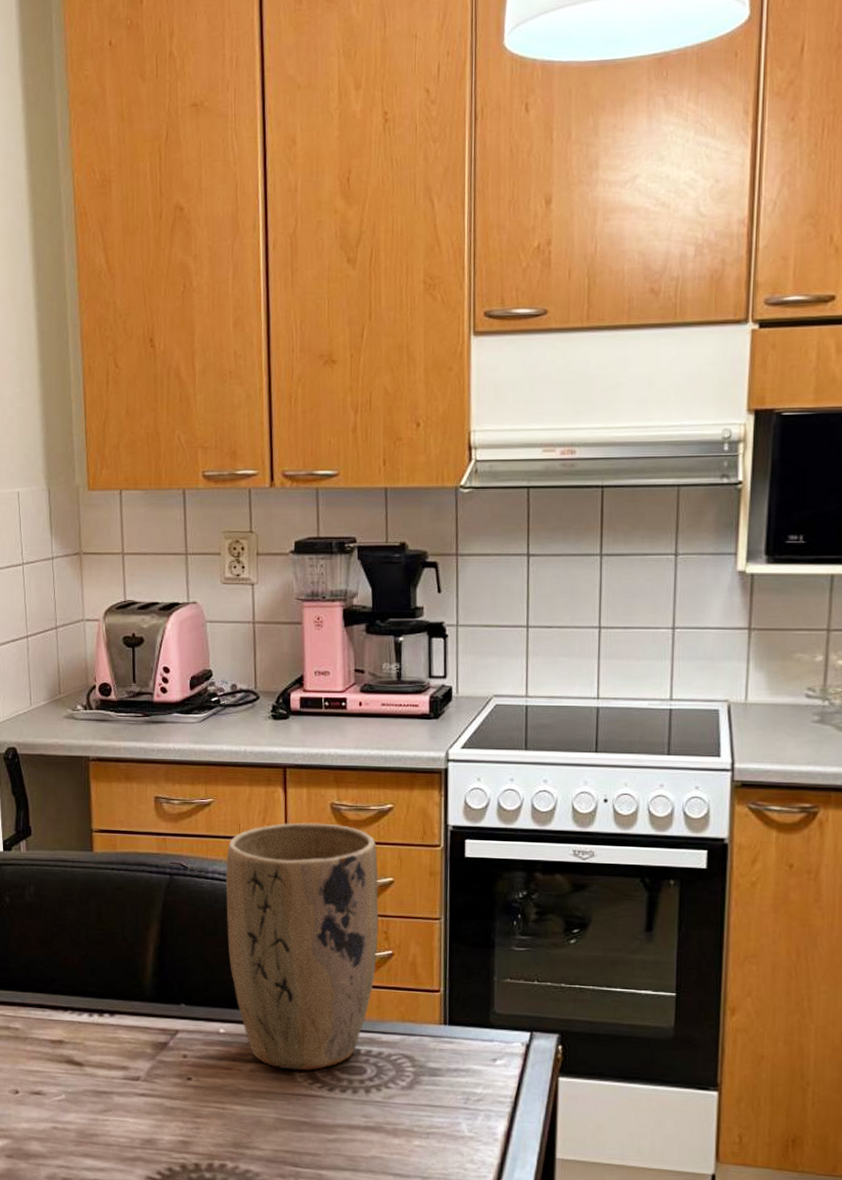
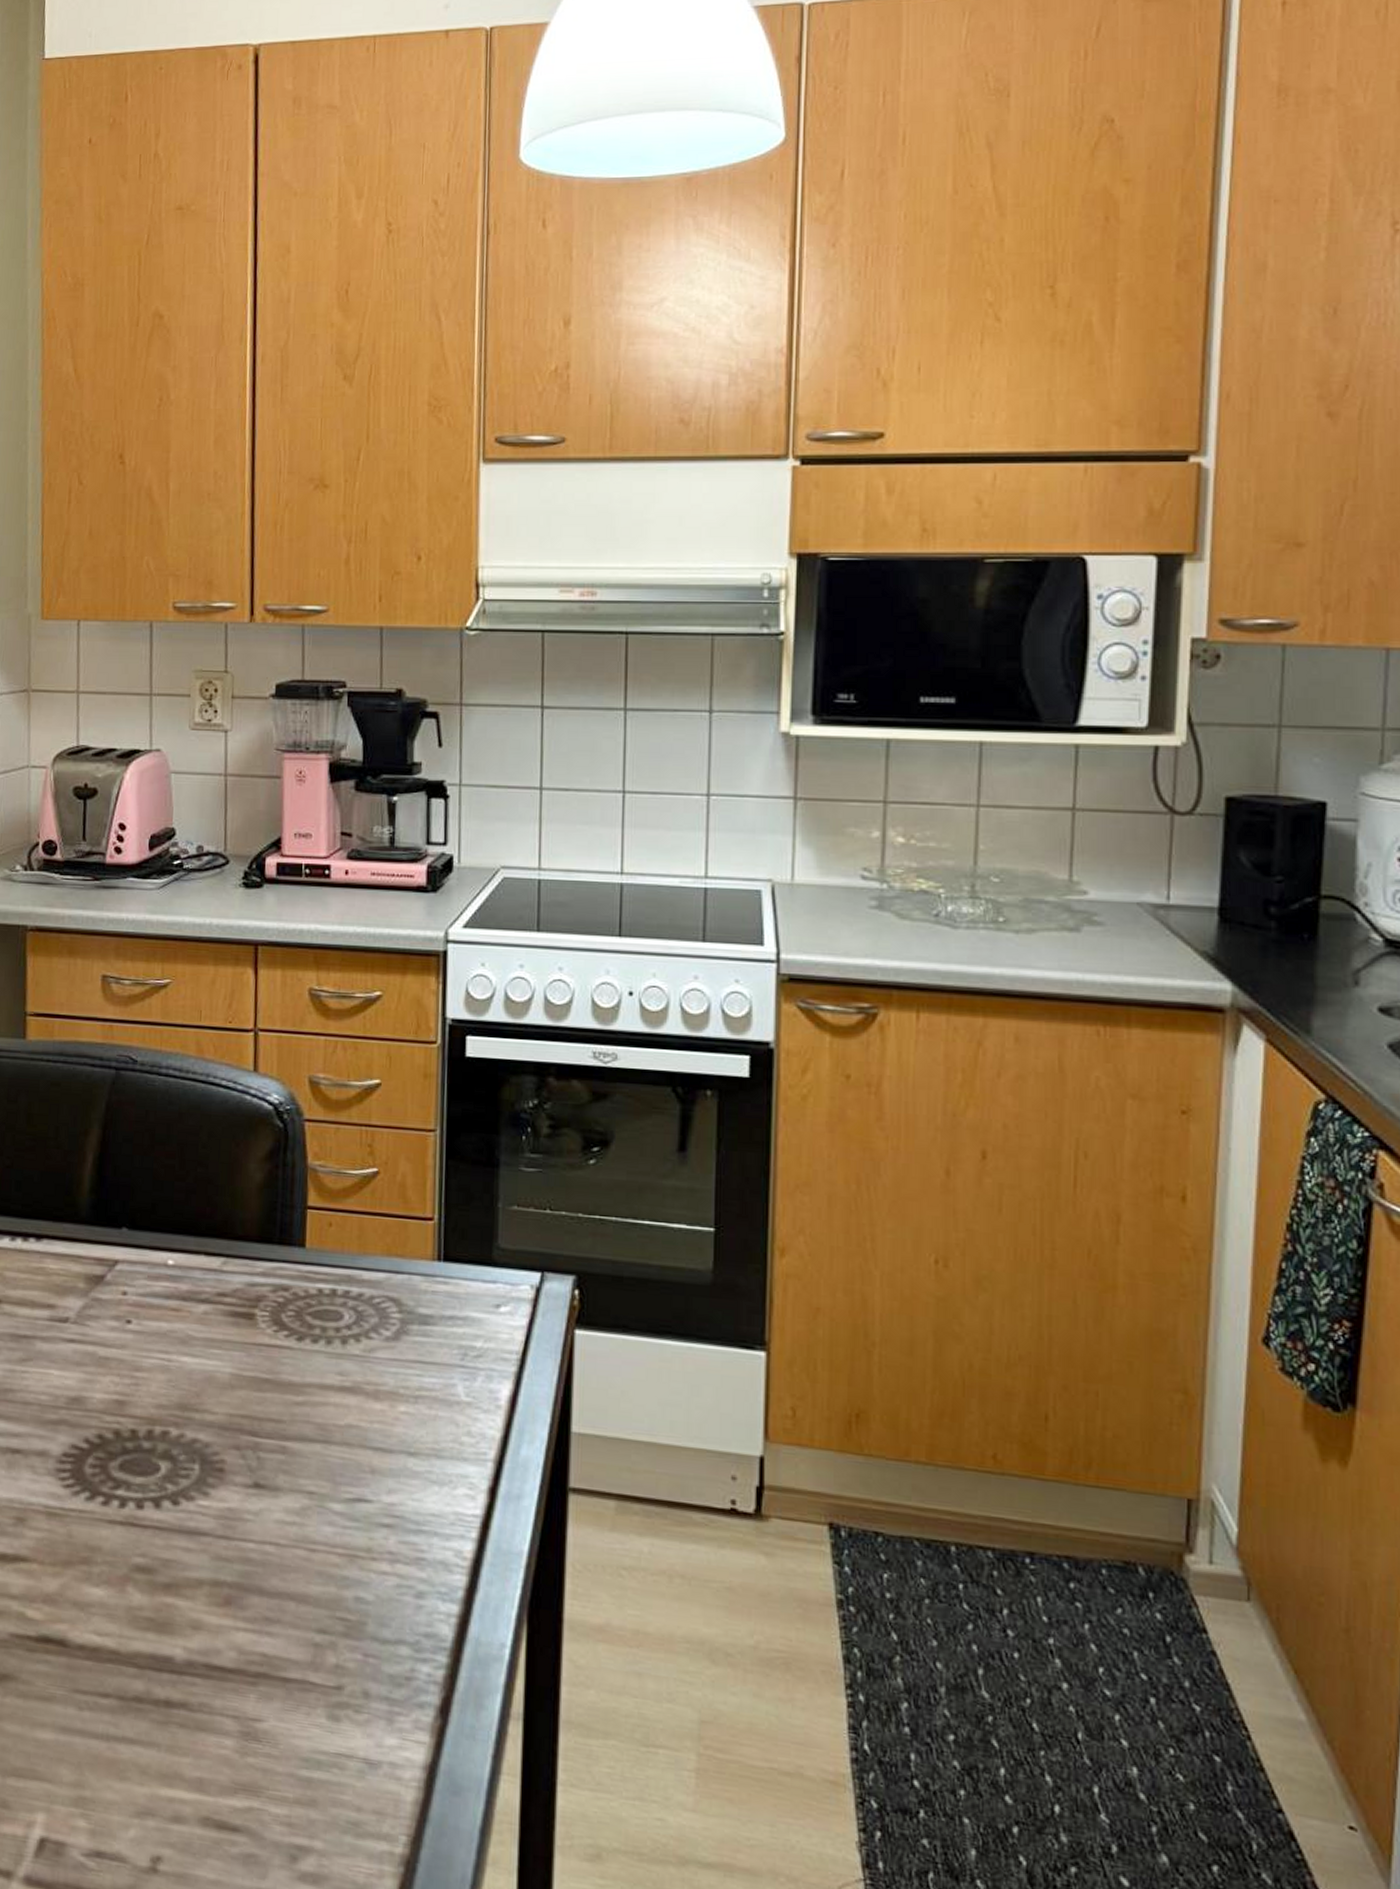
plant pot: present [225,822,379,1071] -> none [181,1010,363,1315]

